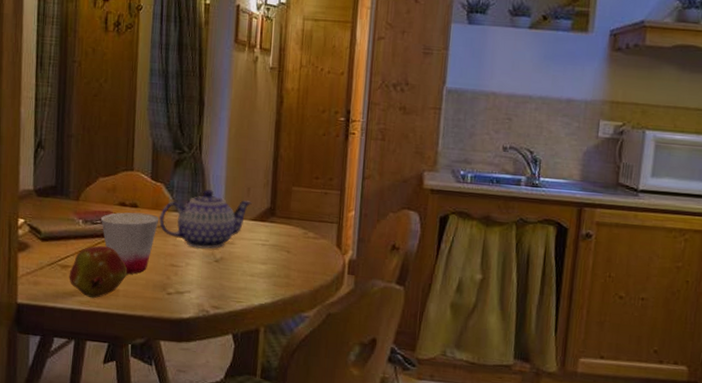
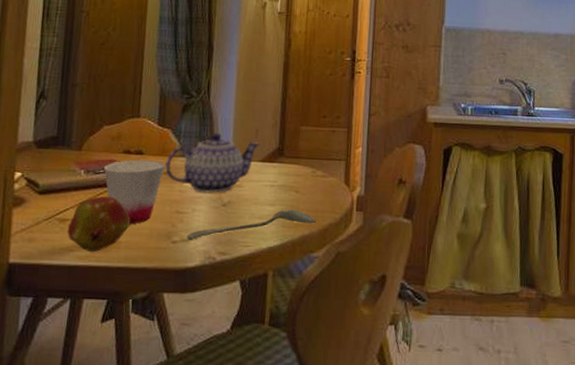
spoon: none [181,268,308,292] -> present [187,209,317,239]

